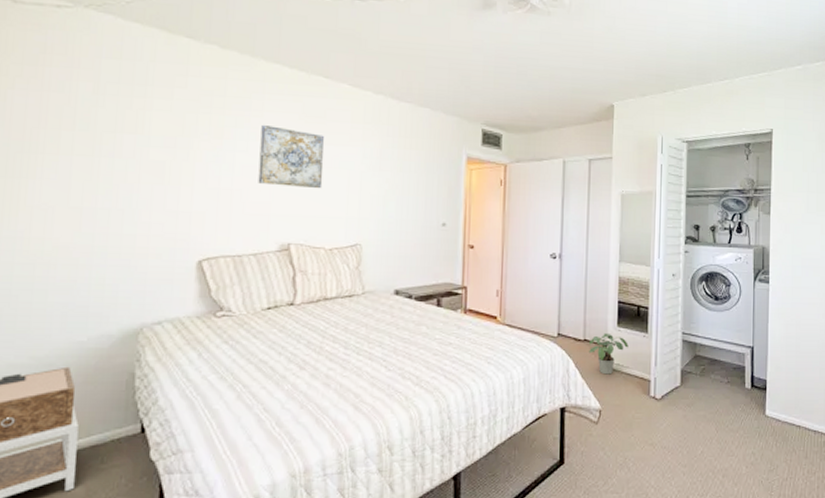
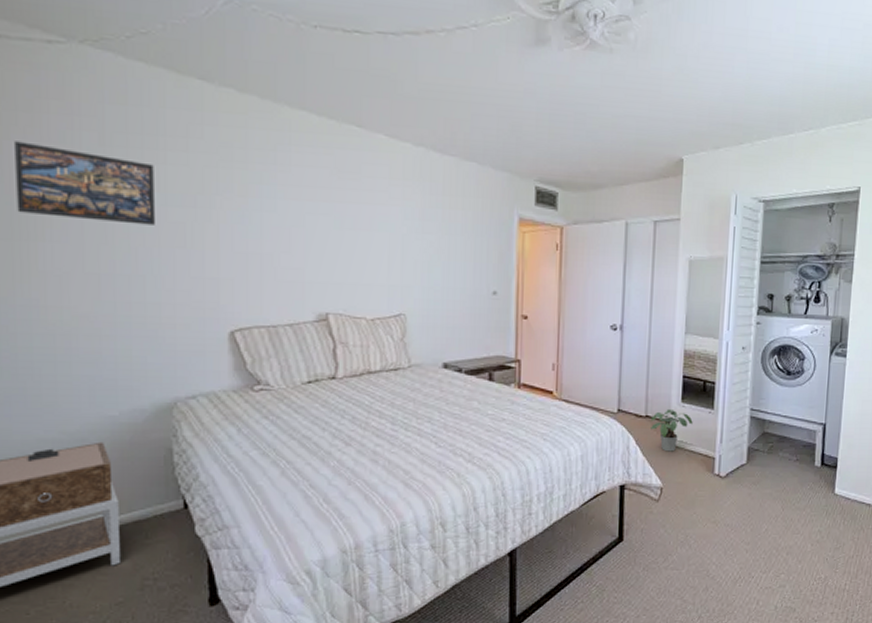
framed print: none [13,90,141,164] -> present [15,141,155,225]
wall art: present [258,124,324,189] -> none [289,180,361,254]

